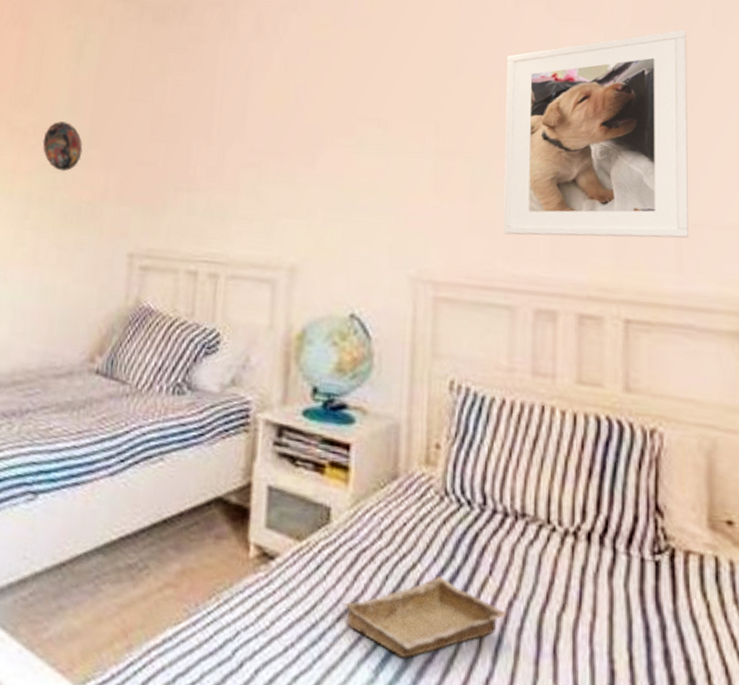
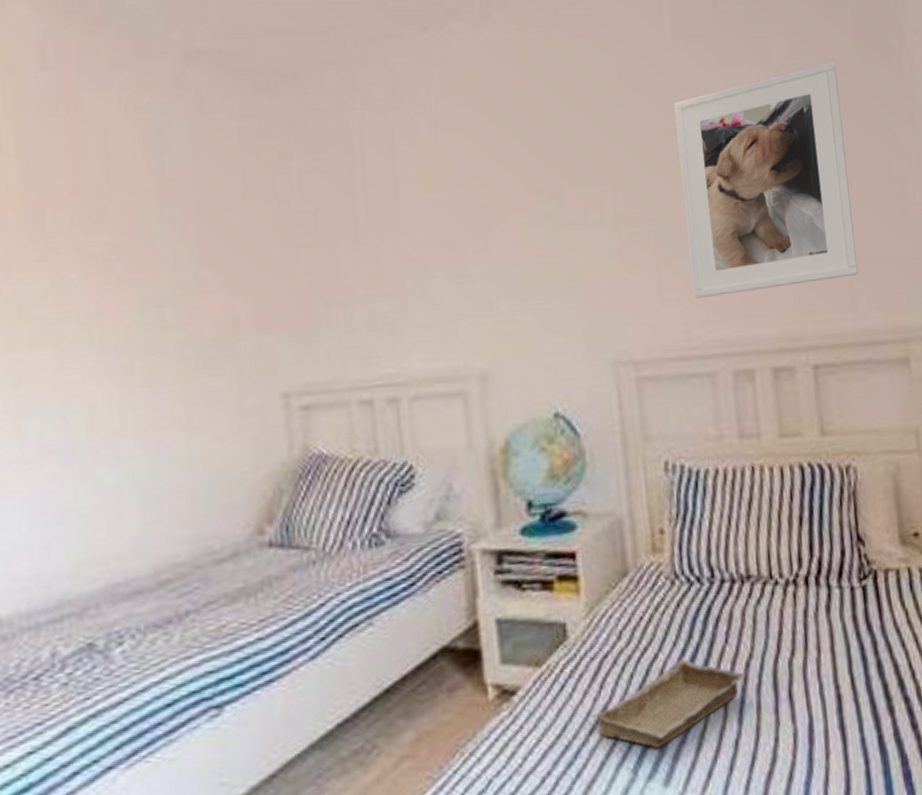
decorative plate: present [42,121,83,172] -> none [133,238,194,304]

